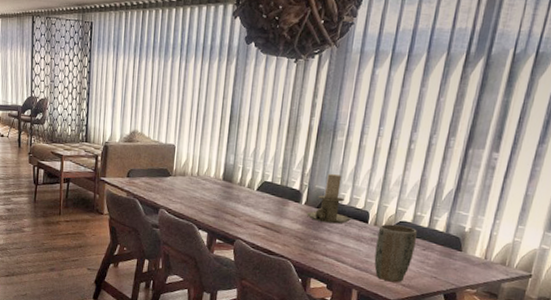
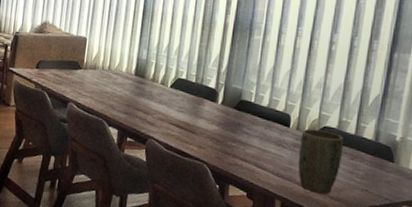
candle holder: present [306,174,351,224] -> none [223,73,271,127]

